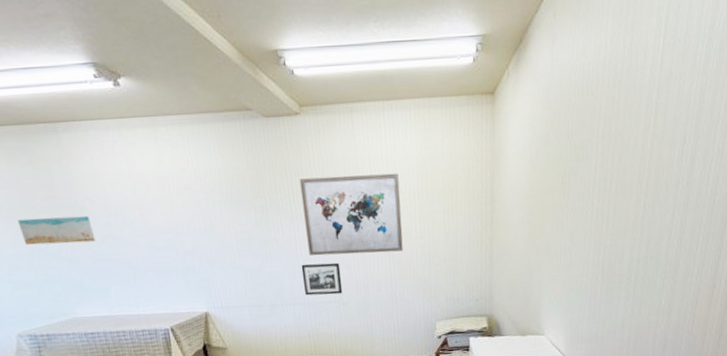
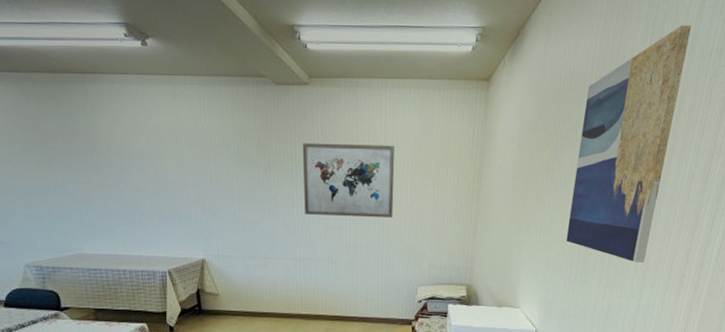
wall art: present [17,215,96,246] -> none [39,158,108,184]
picture frame: present [301,262,343,296] -> none [296,222,333,253]
wall art: none [588,14,708,277] -> present [566,25,692,263]

